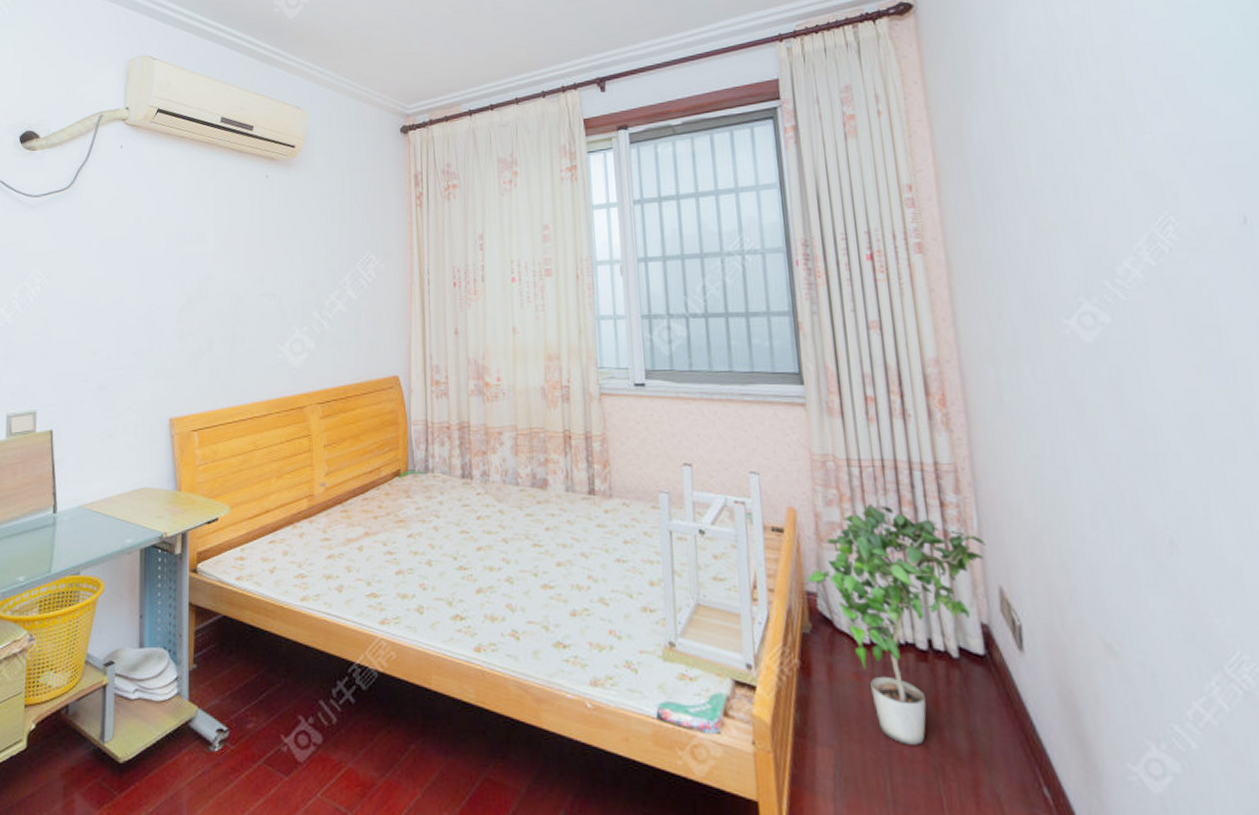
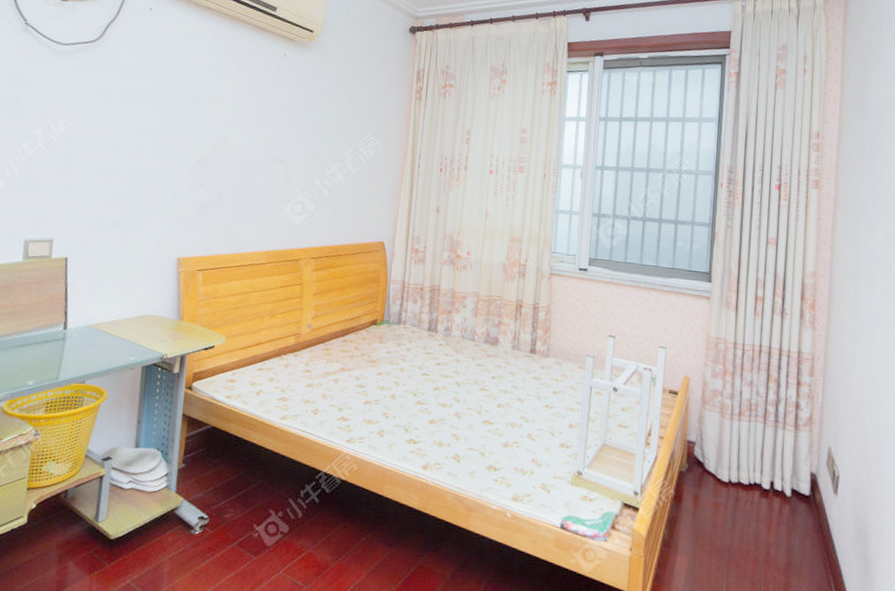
potted plant: present [808,504,986,745] -> none [691,379,825,557]

